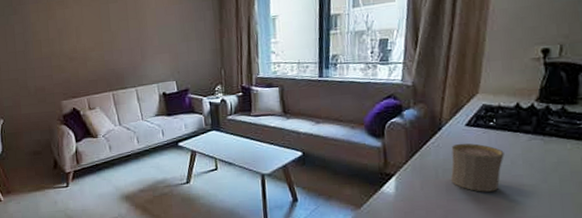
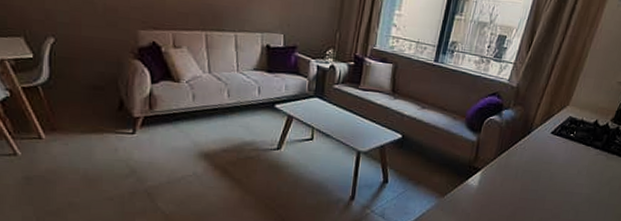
cup: present [450,143,504,192] -> none [526,148,575,196]

